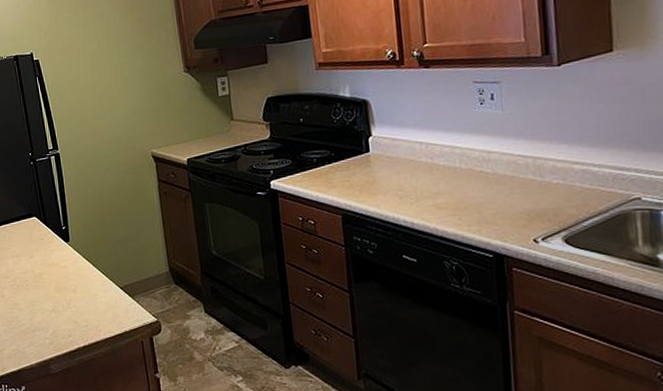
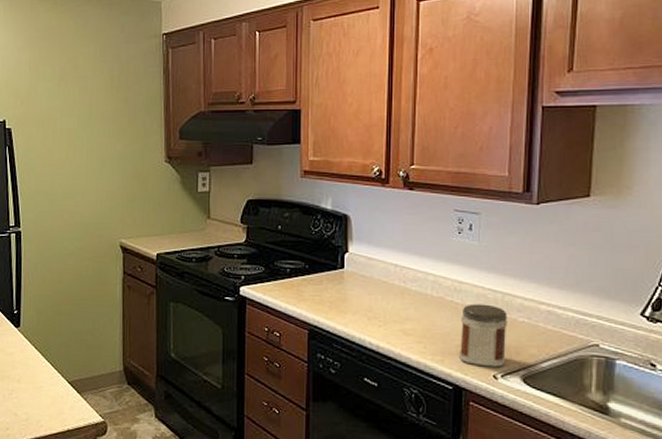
jar: none [493,170,545,232] -> present [458,303,508,368]

